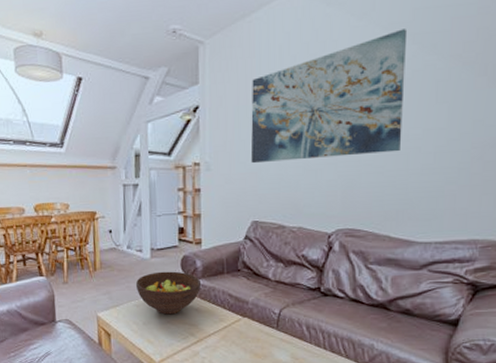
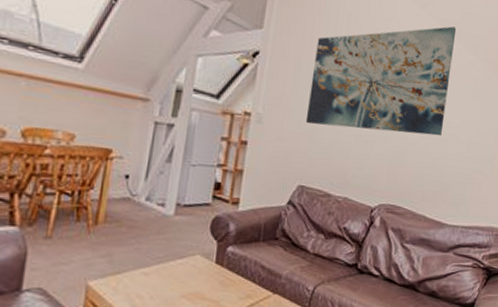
fruit bowl: present [135,271,202,315] -> none [148,232,232,287]

